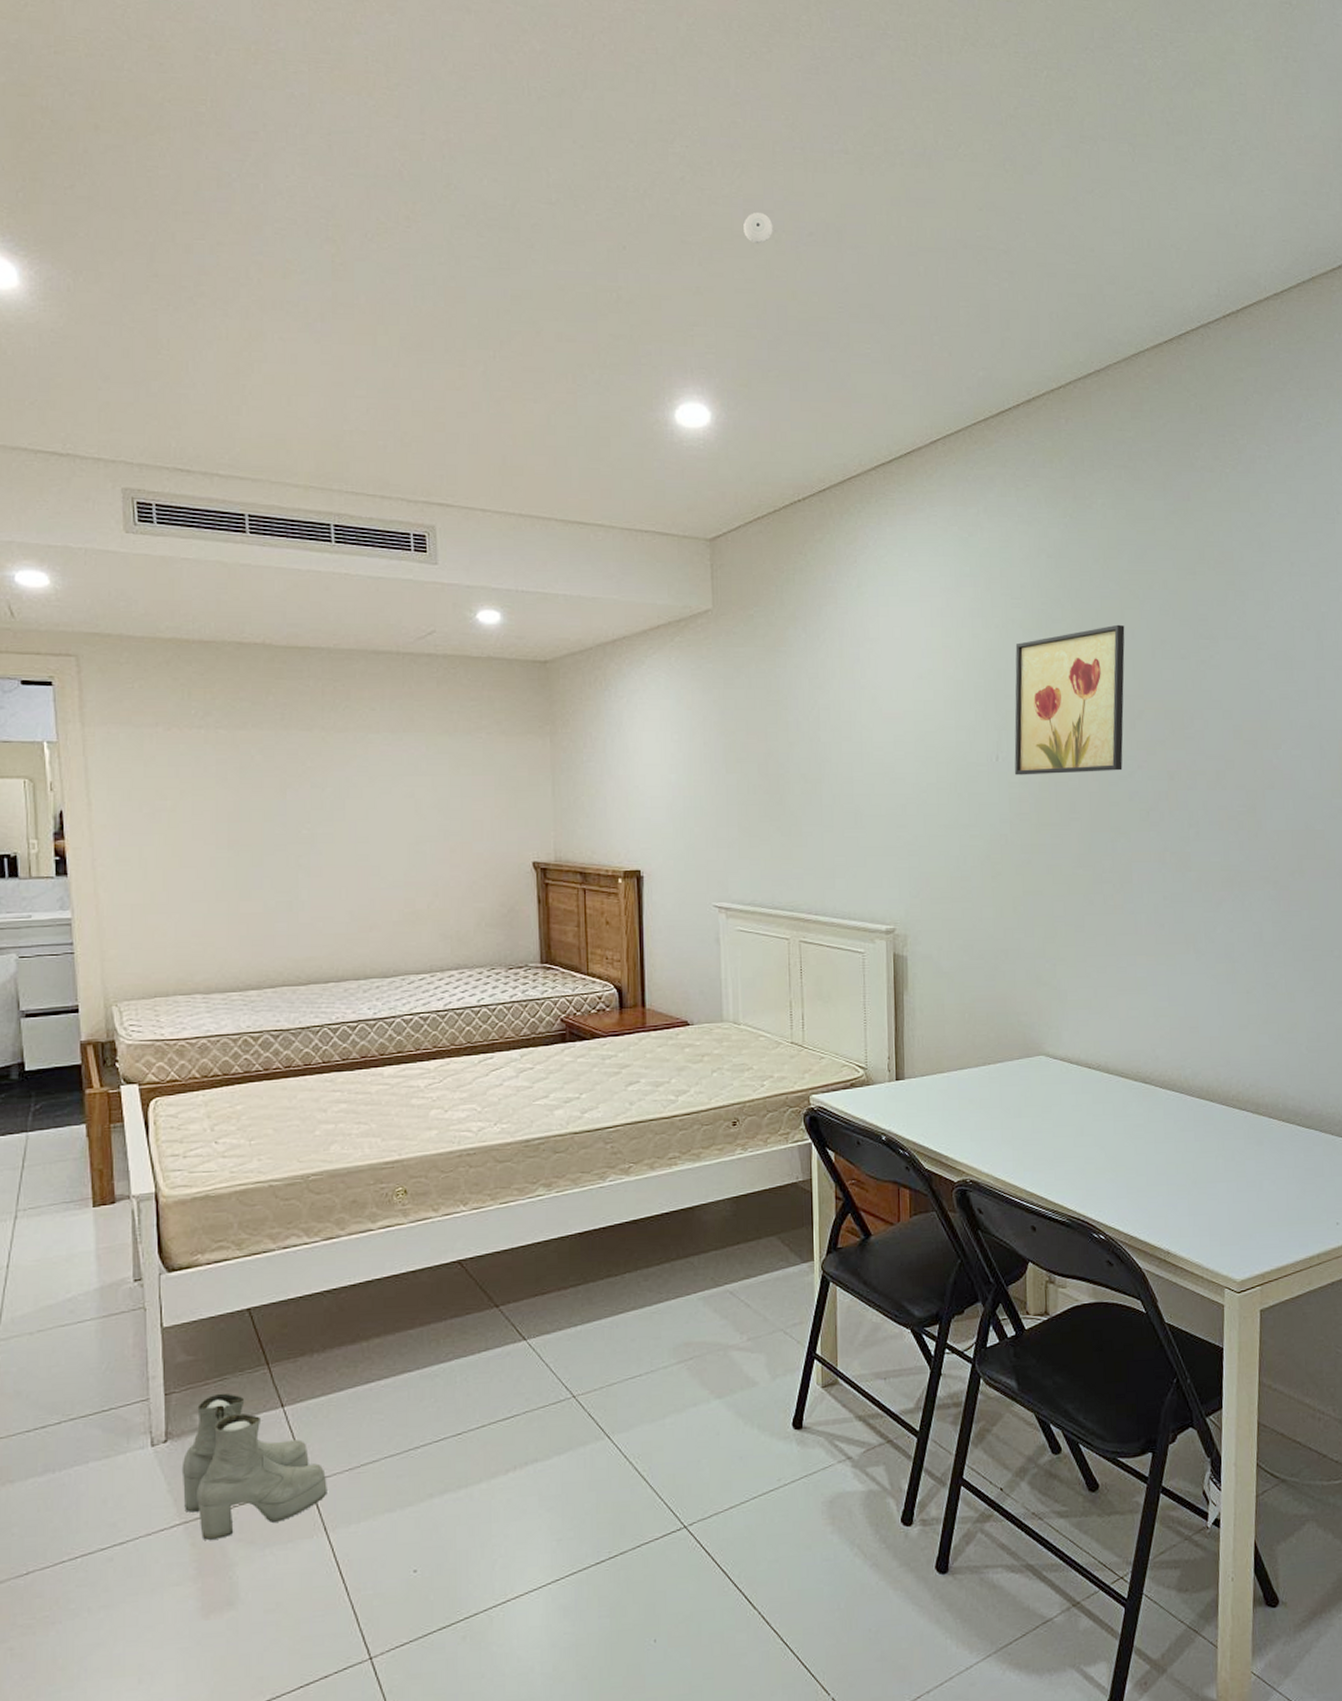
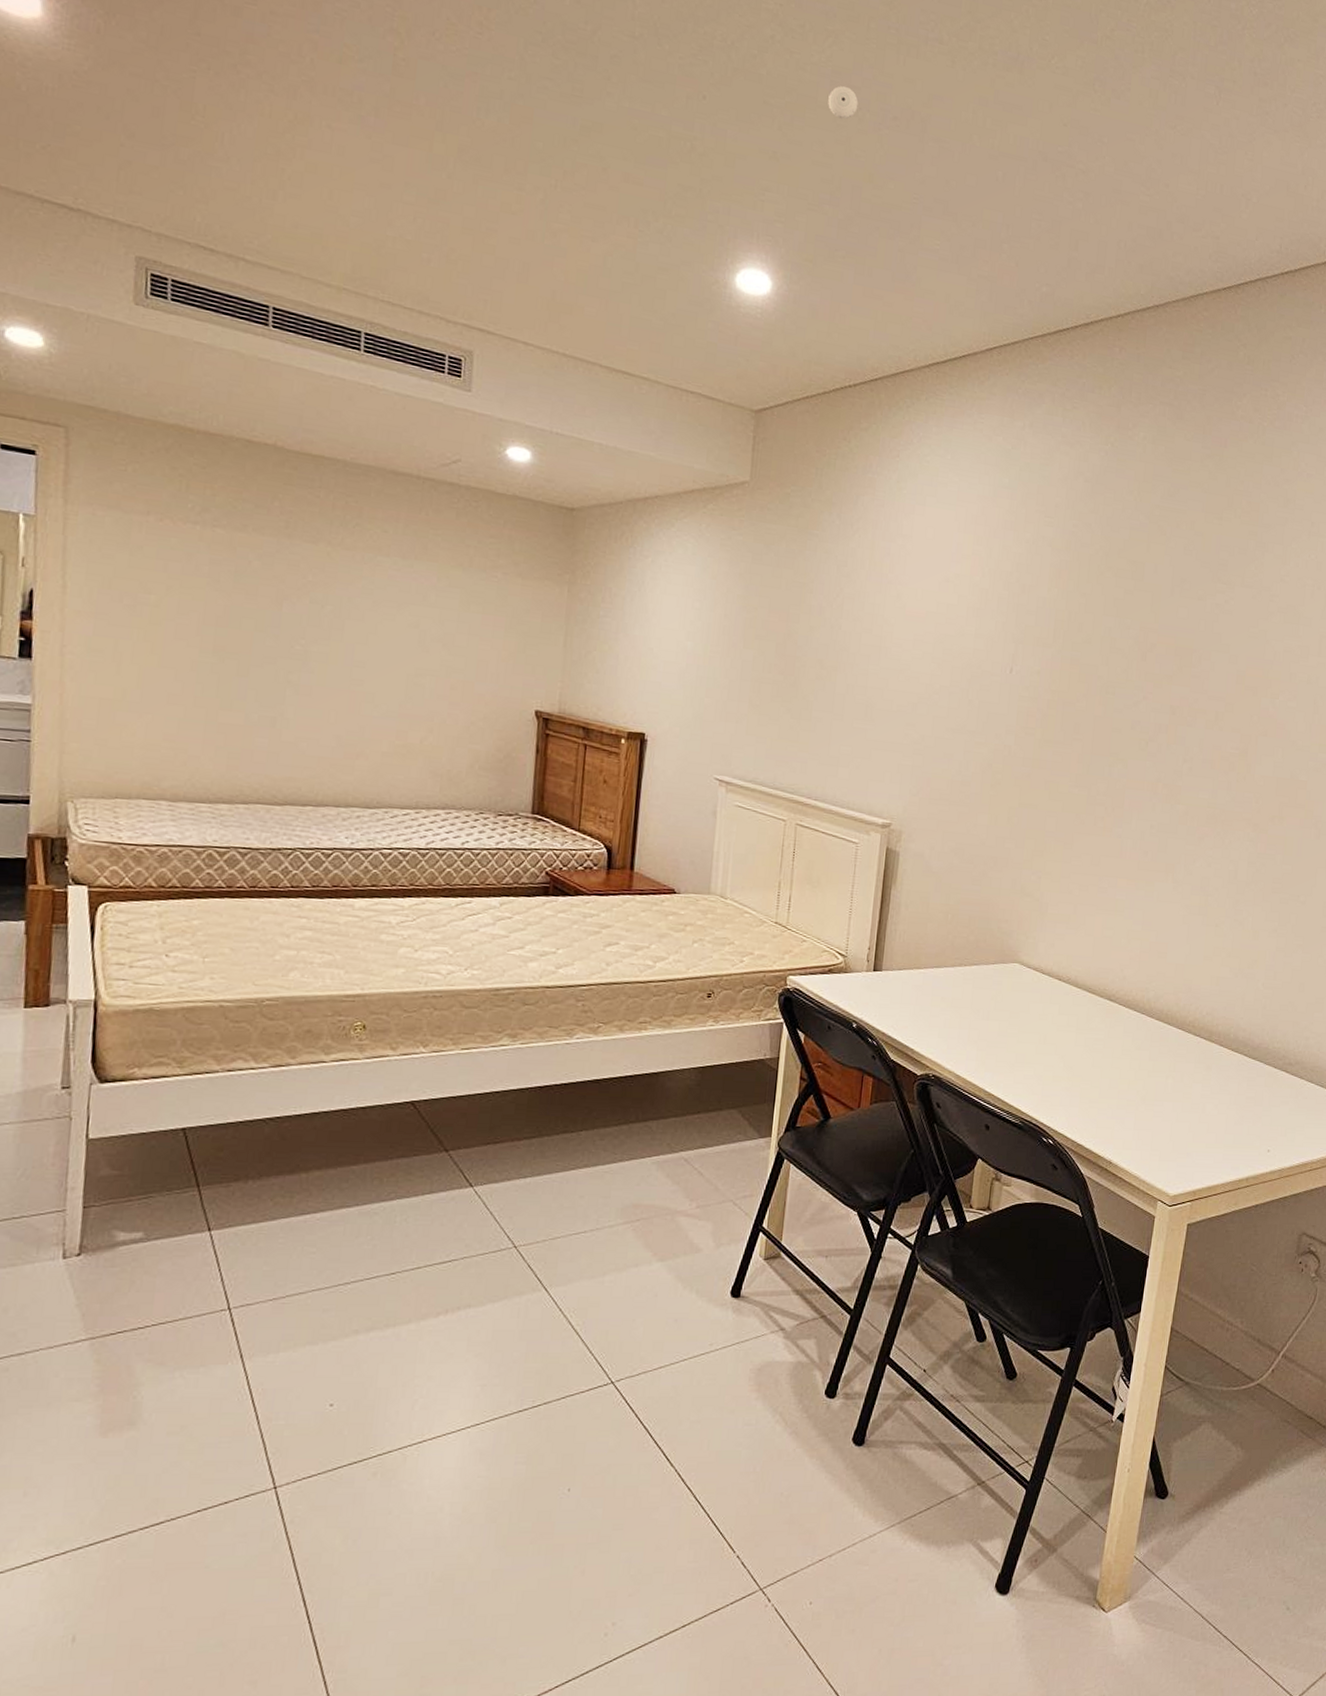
boots: present [181,1393,327,1540] -> none [92,1211,249,1358]
wall art: present [1014,624,1125,775] -> none [1026,557,1149,699]

